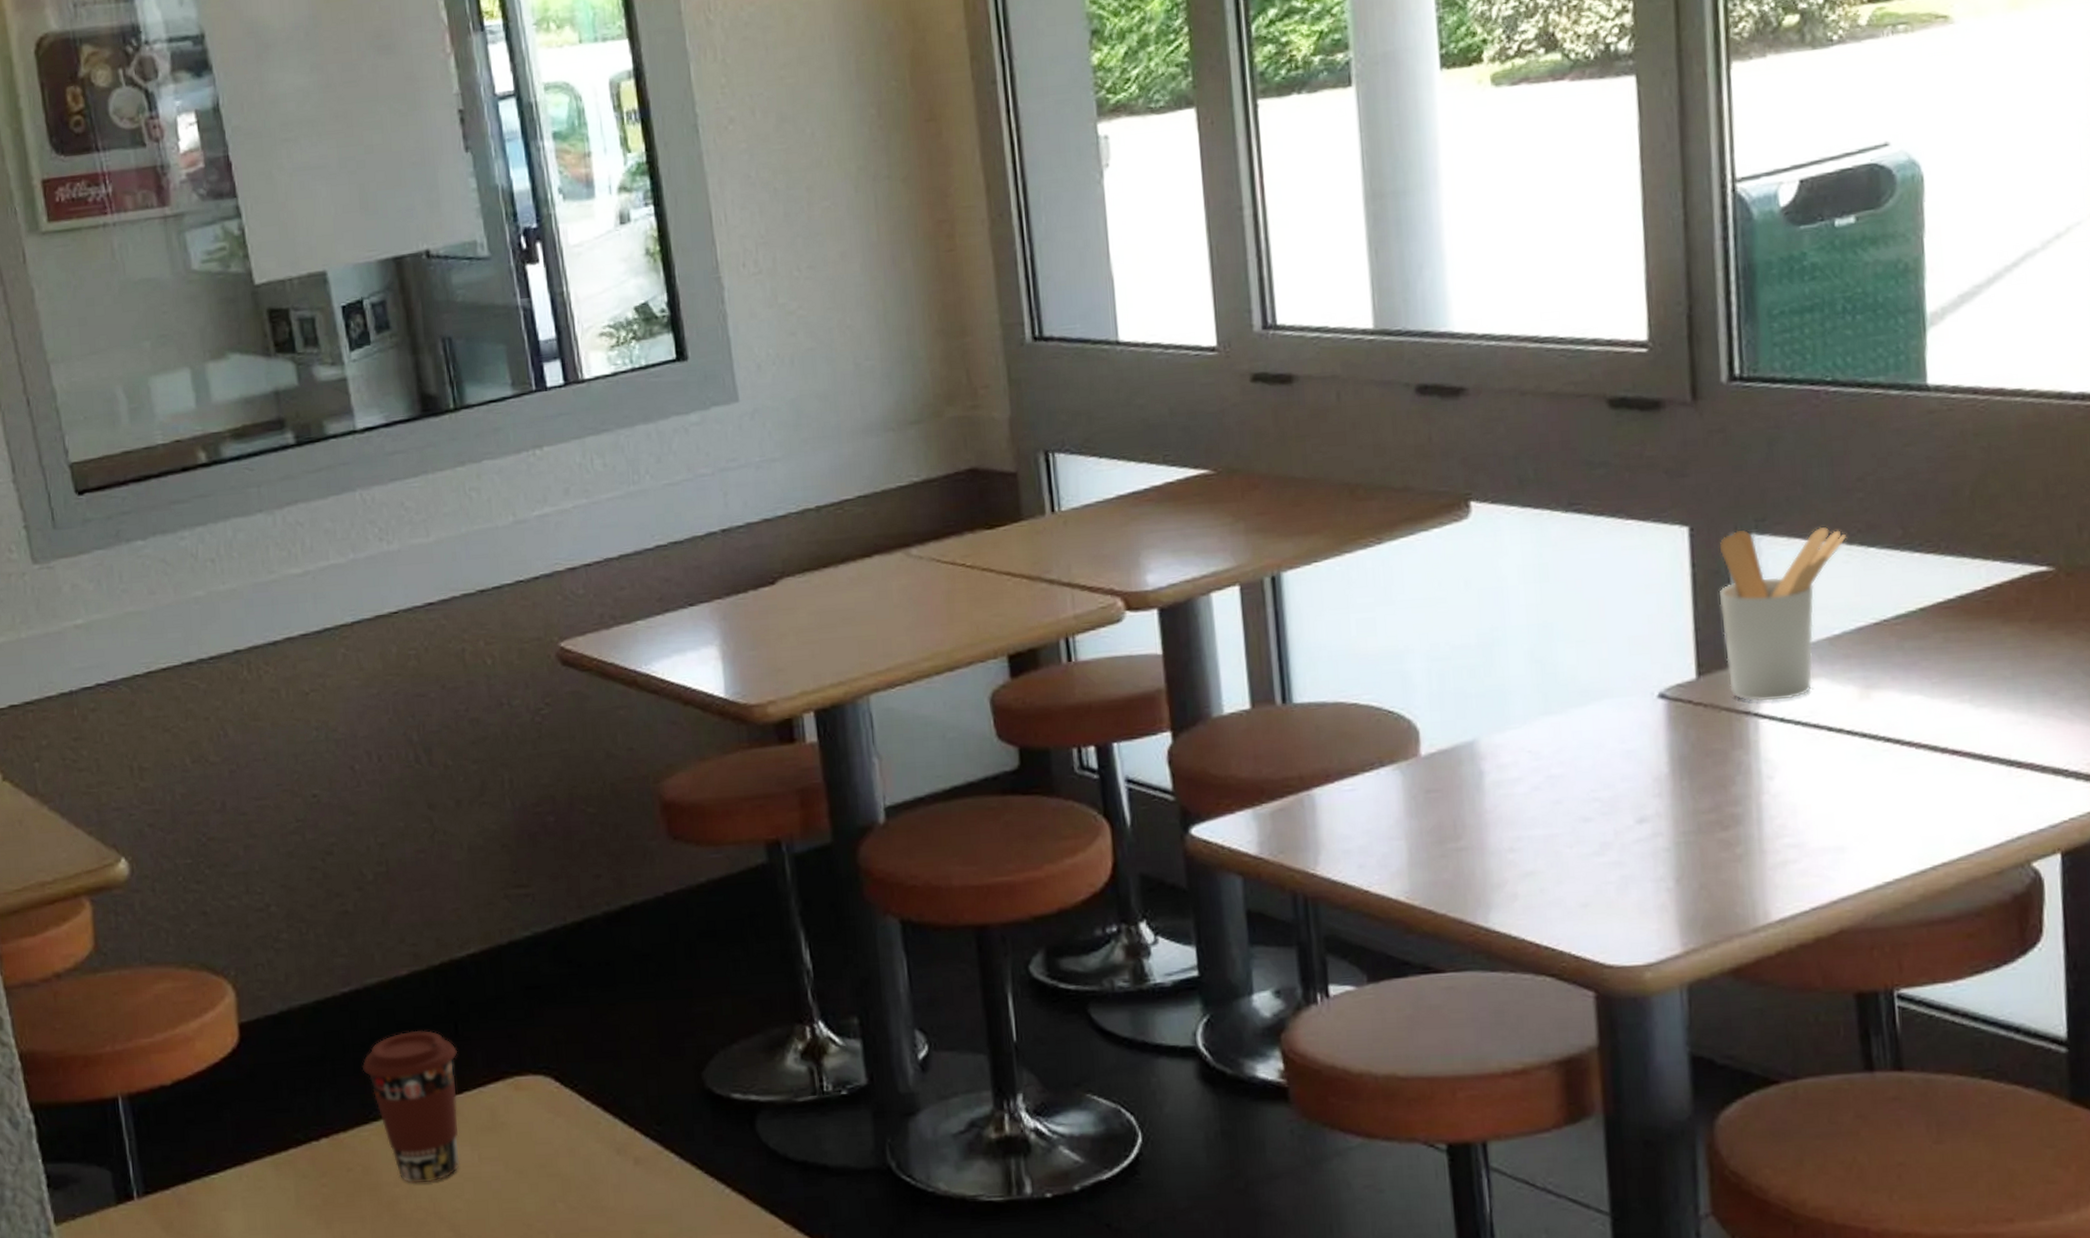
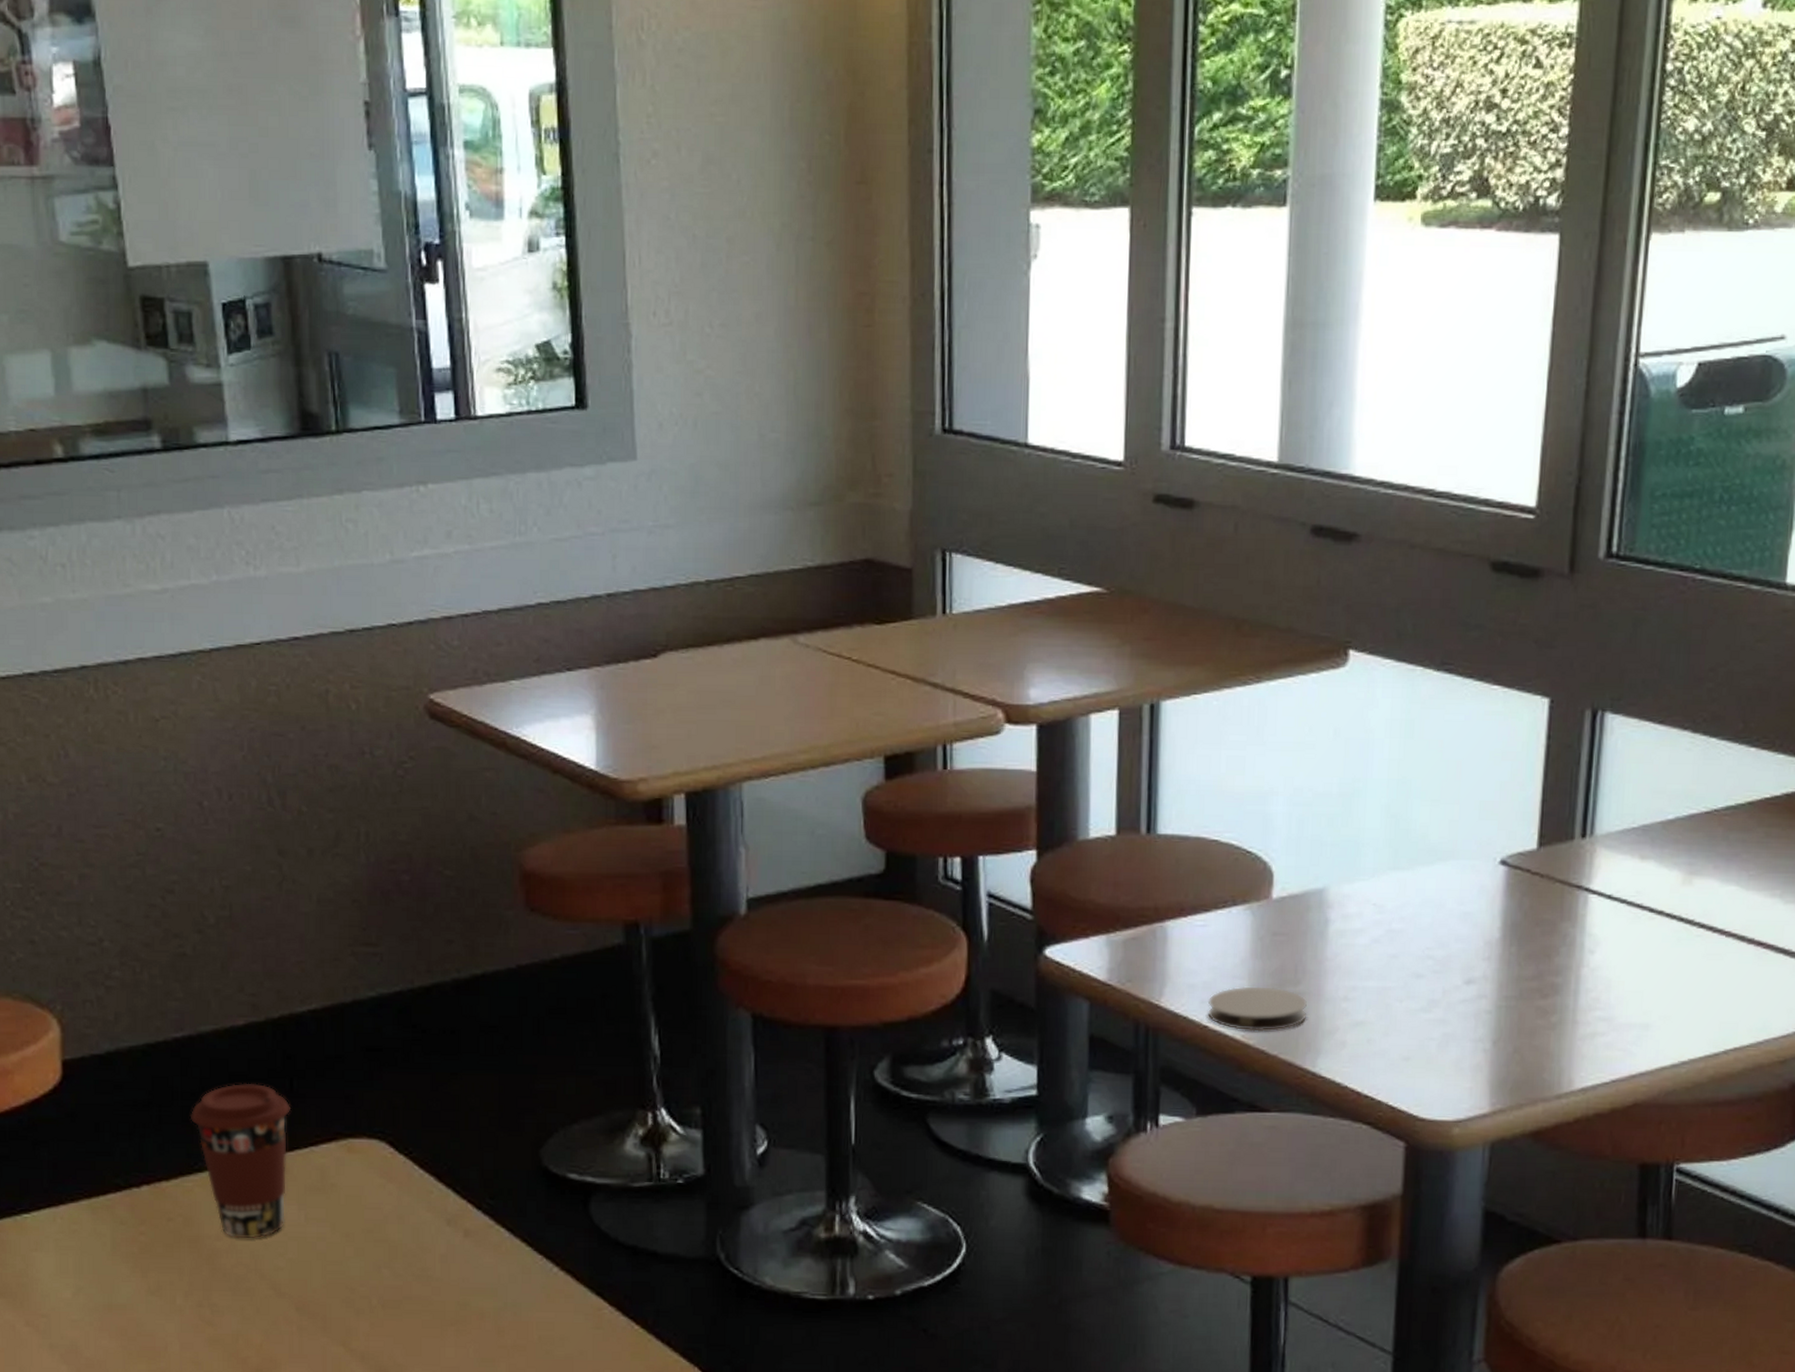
coaster: none [1366,845,1472,892] -> present [1208,986,1307,1032]
utensil holder: present [1719,526,1847,702] -> none [1566,706,1693,878]

